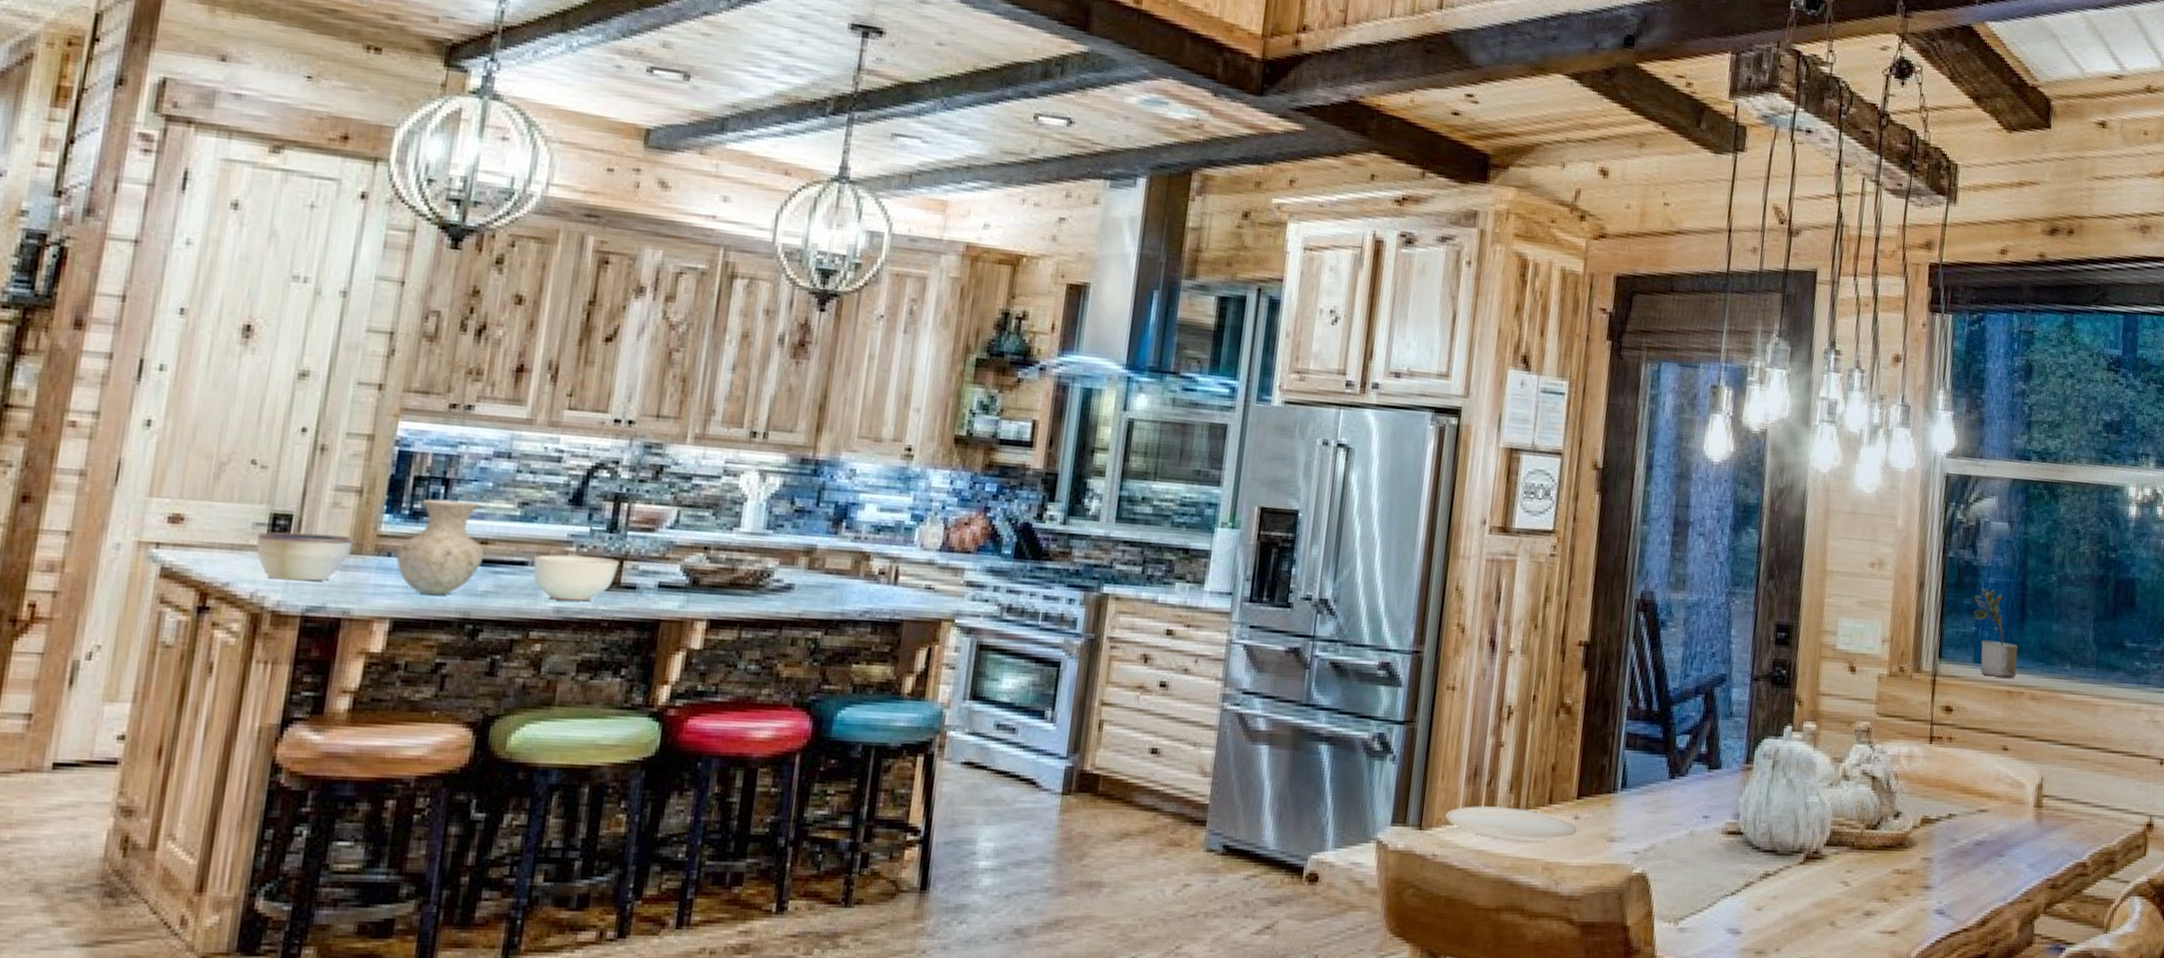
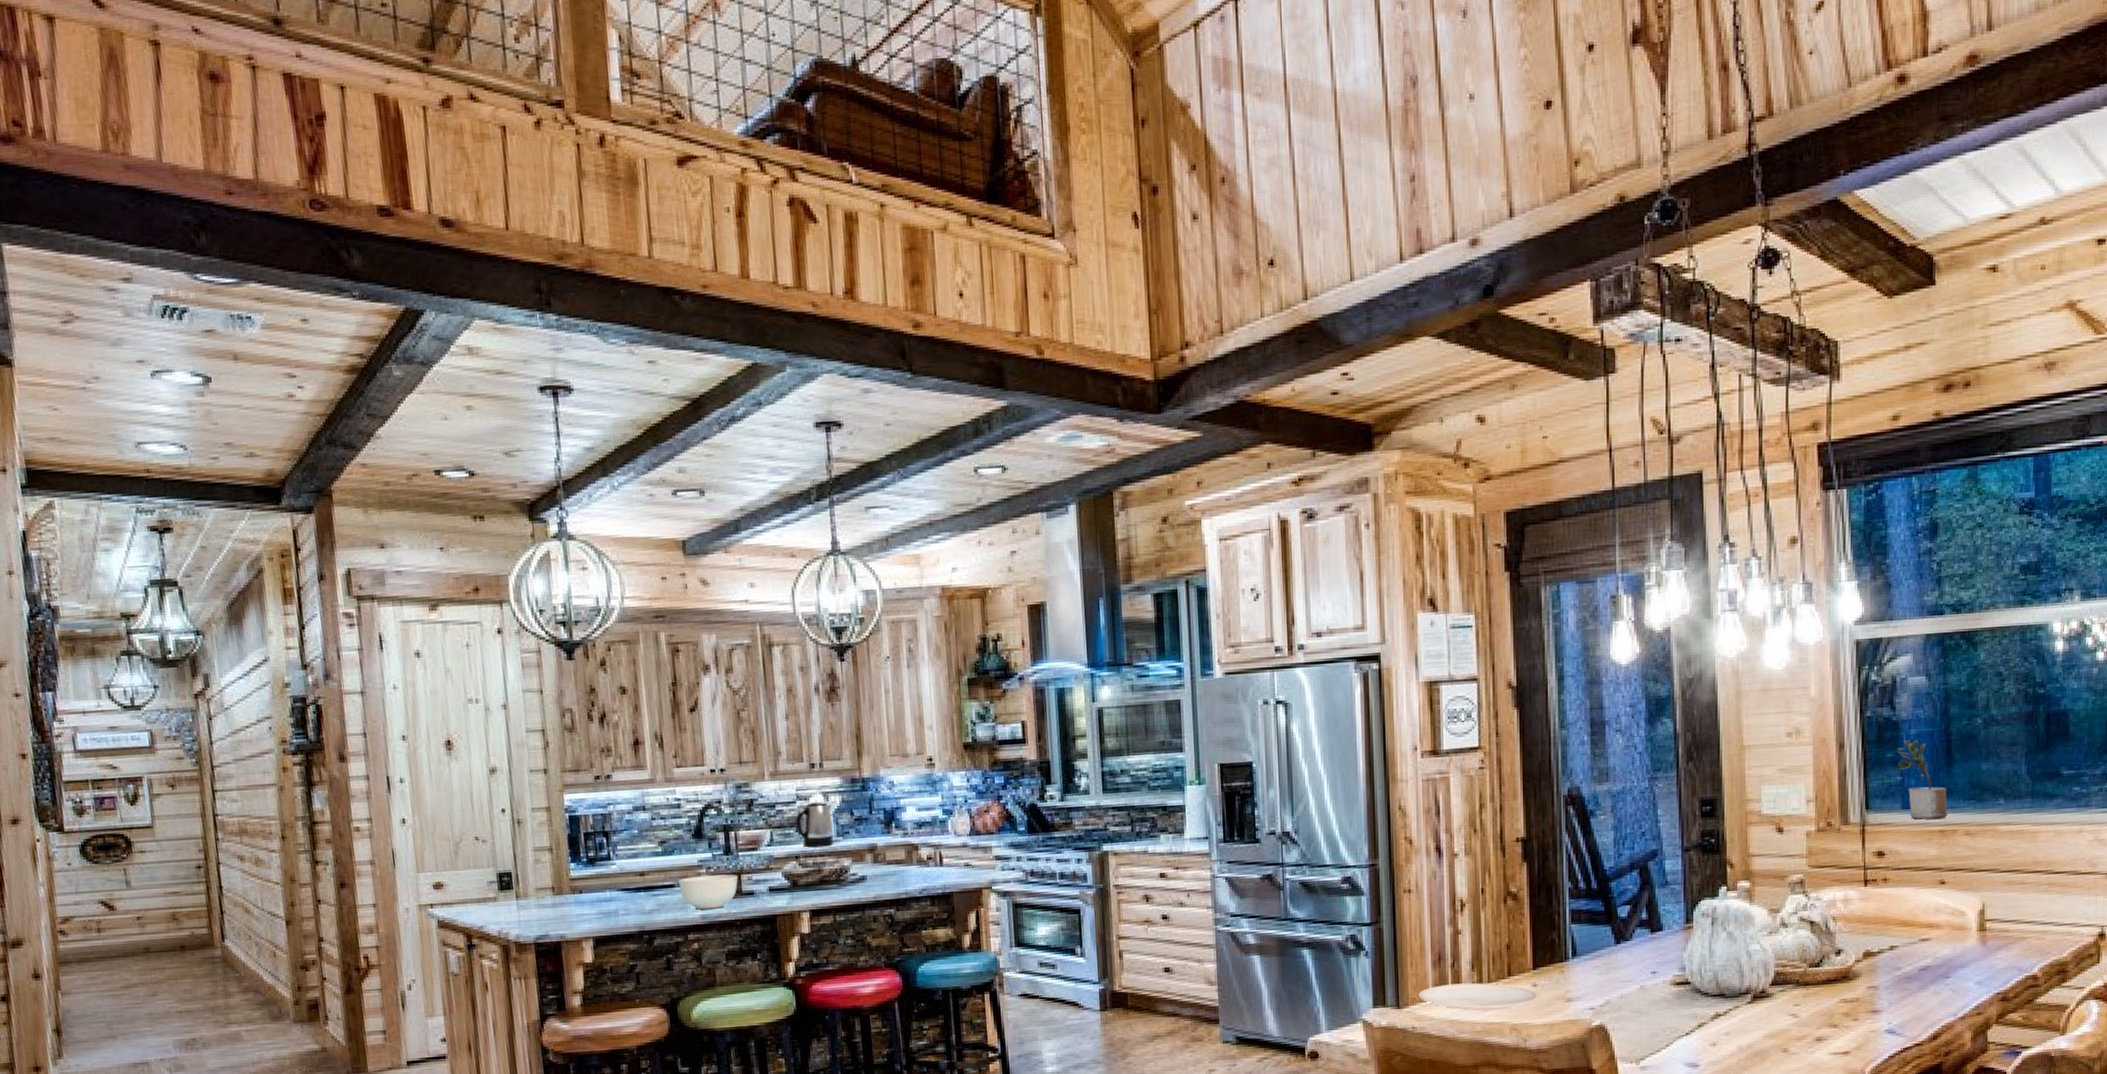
bowl: present [256,532,355,581] -> none [492,882,556,920]
vase: present [396,499,484,596] -> none [585,846,644,918]
kettle: none [713,480,767,540] -> present [795,802,834,847]

